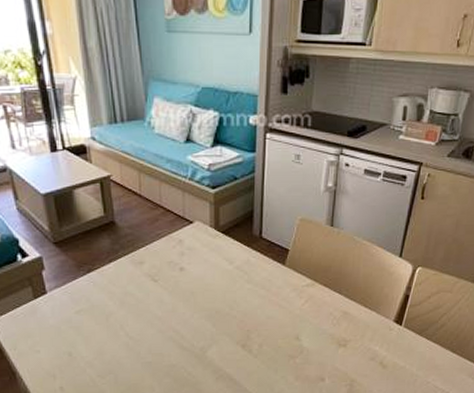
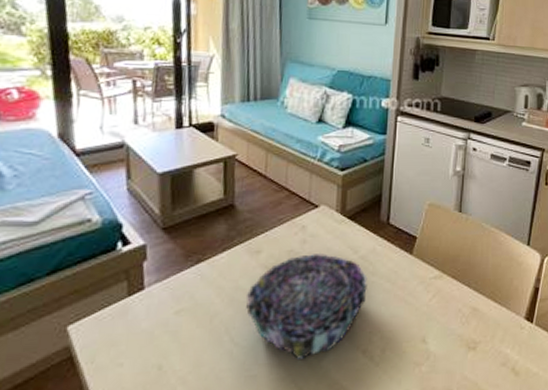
decorative bowl: none [134,264,243,351] -> present [245,254,367,359]

